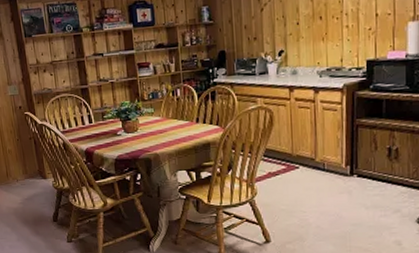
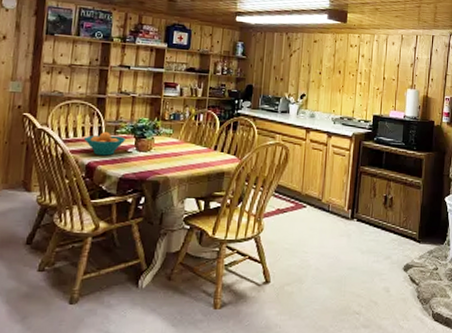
fruit bowl: none [78,118,114,141] -> present [84,131,127,156]

